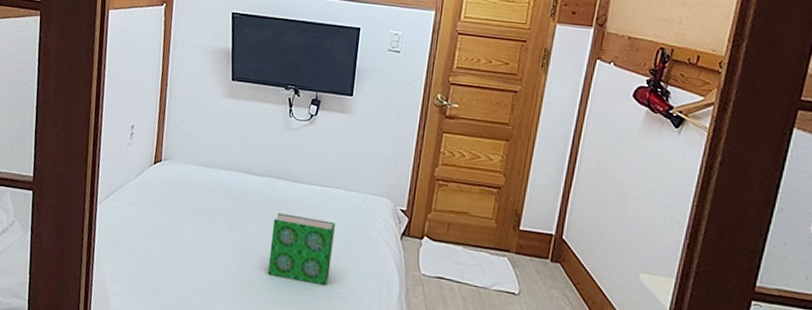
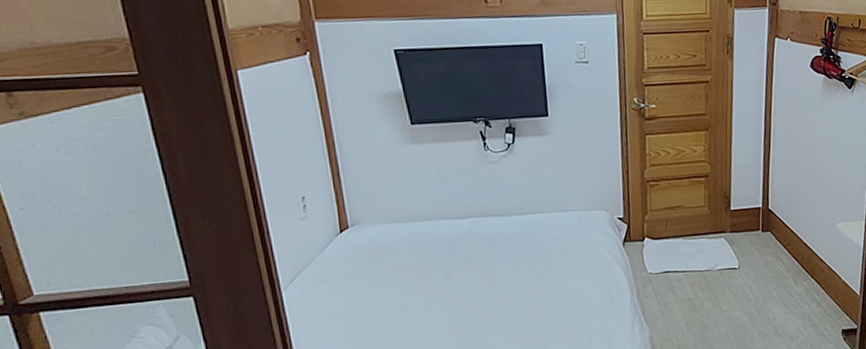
book: present [267,212,335,285] -> none [490,246,560,314]

